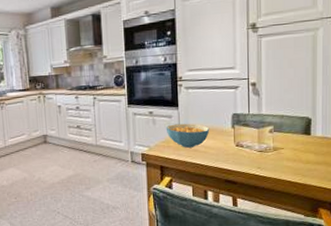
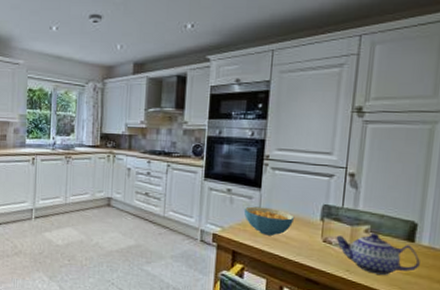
teapot: none [246,132,317,167] -> present [336,233,420,275]

